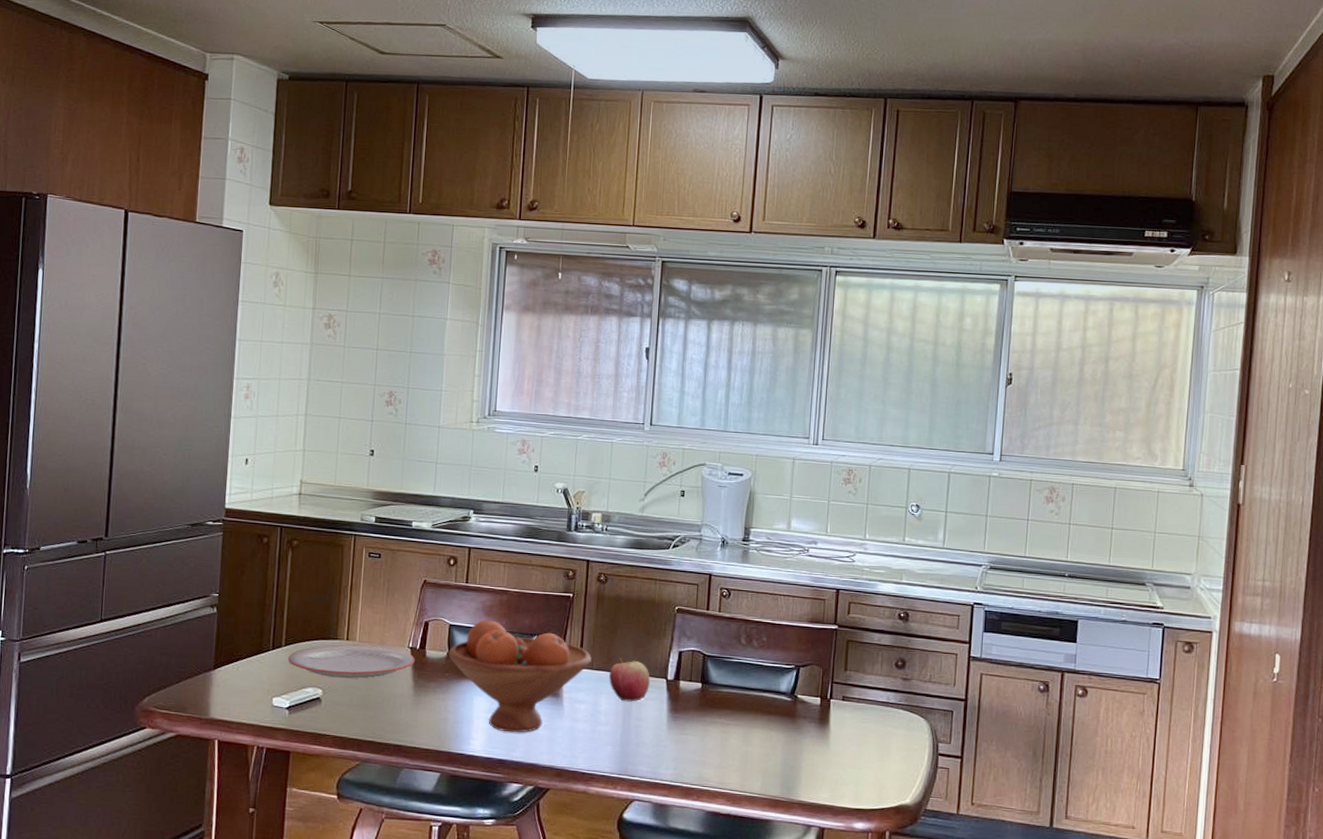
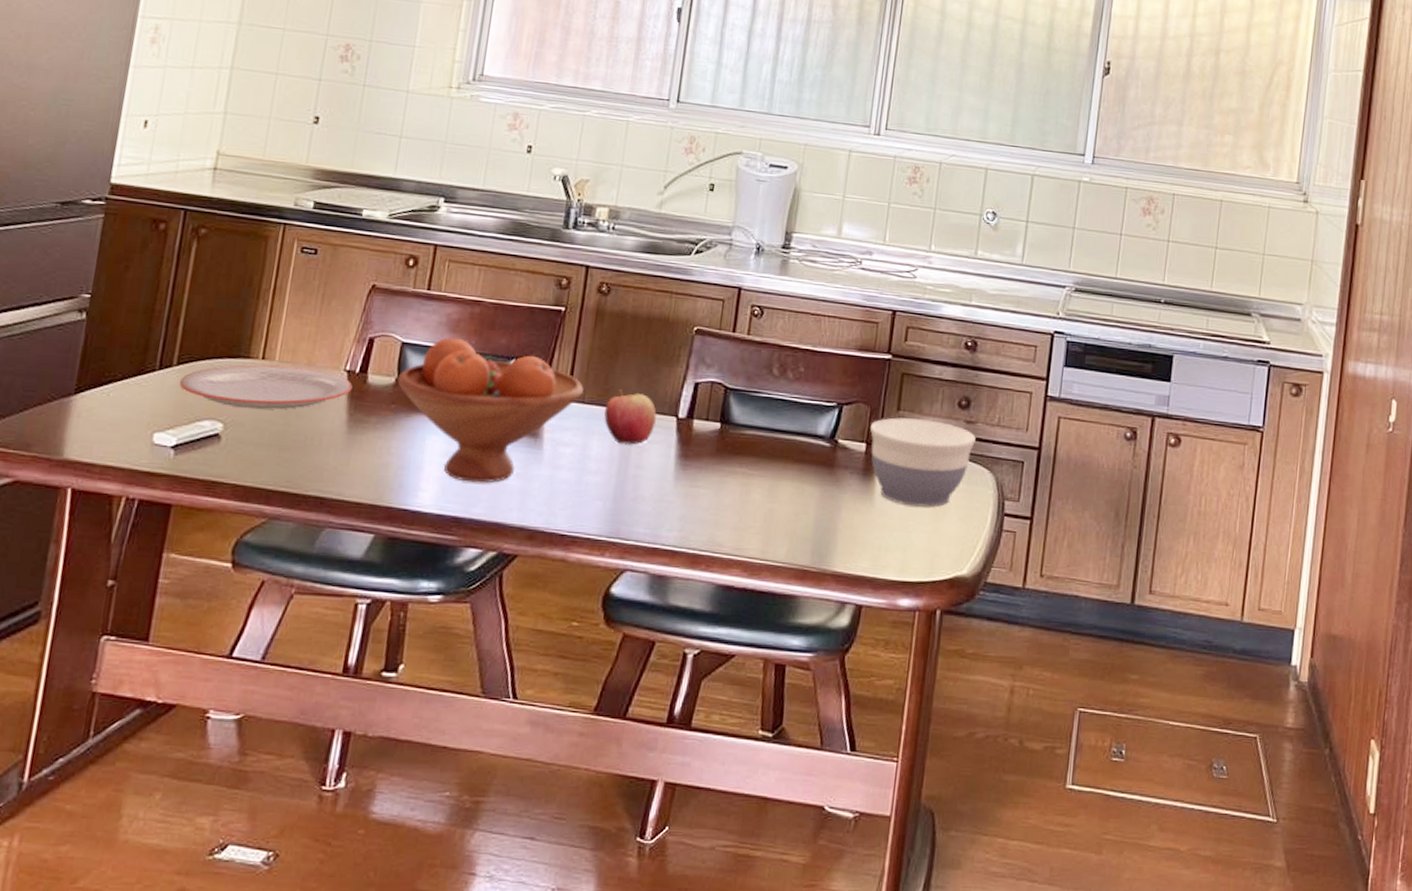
bowl: none [823,676,912,749] -> present [870,417,976,507]

